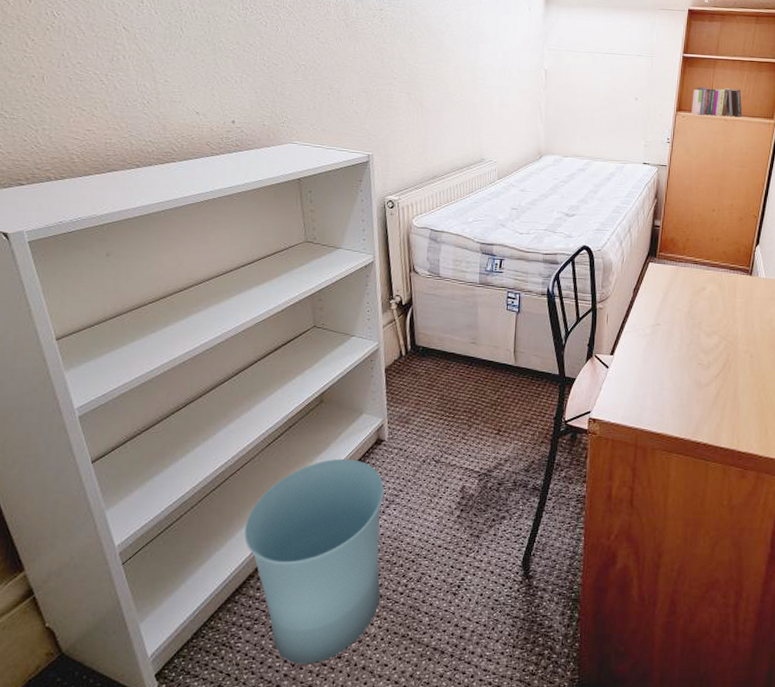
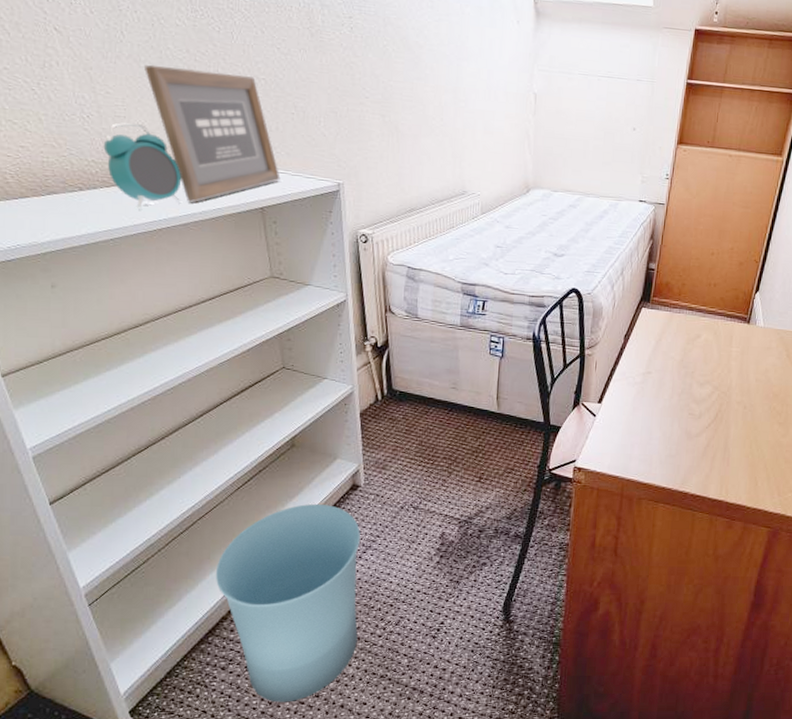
alarm clock: none [160,107,228,184] -> present [103,122,182,210]
picture frame: none [198,55,316,176] -> present [143,64,281,203]
books: present [691,86,742,117] -> none [693,117,749,153]

